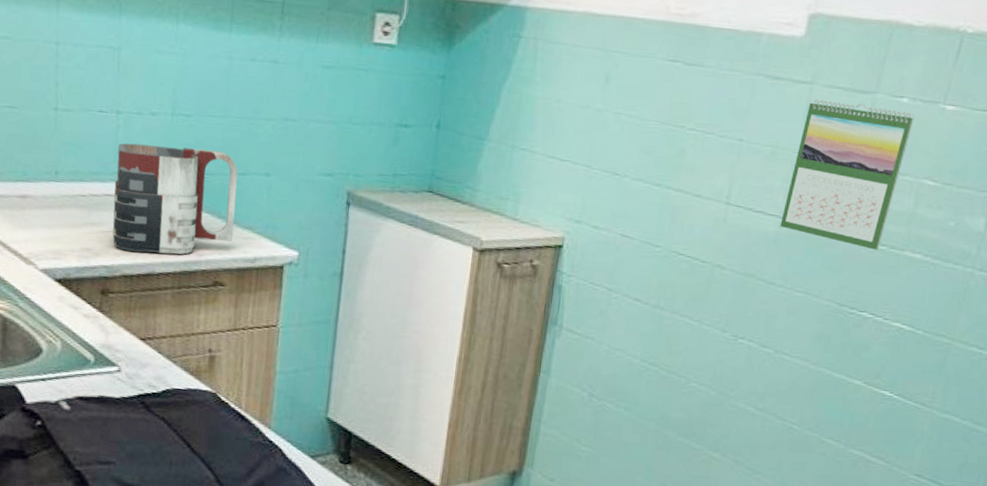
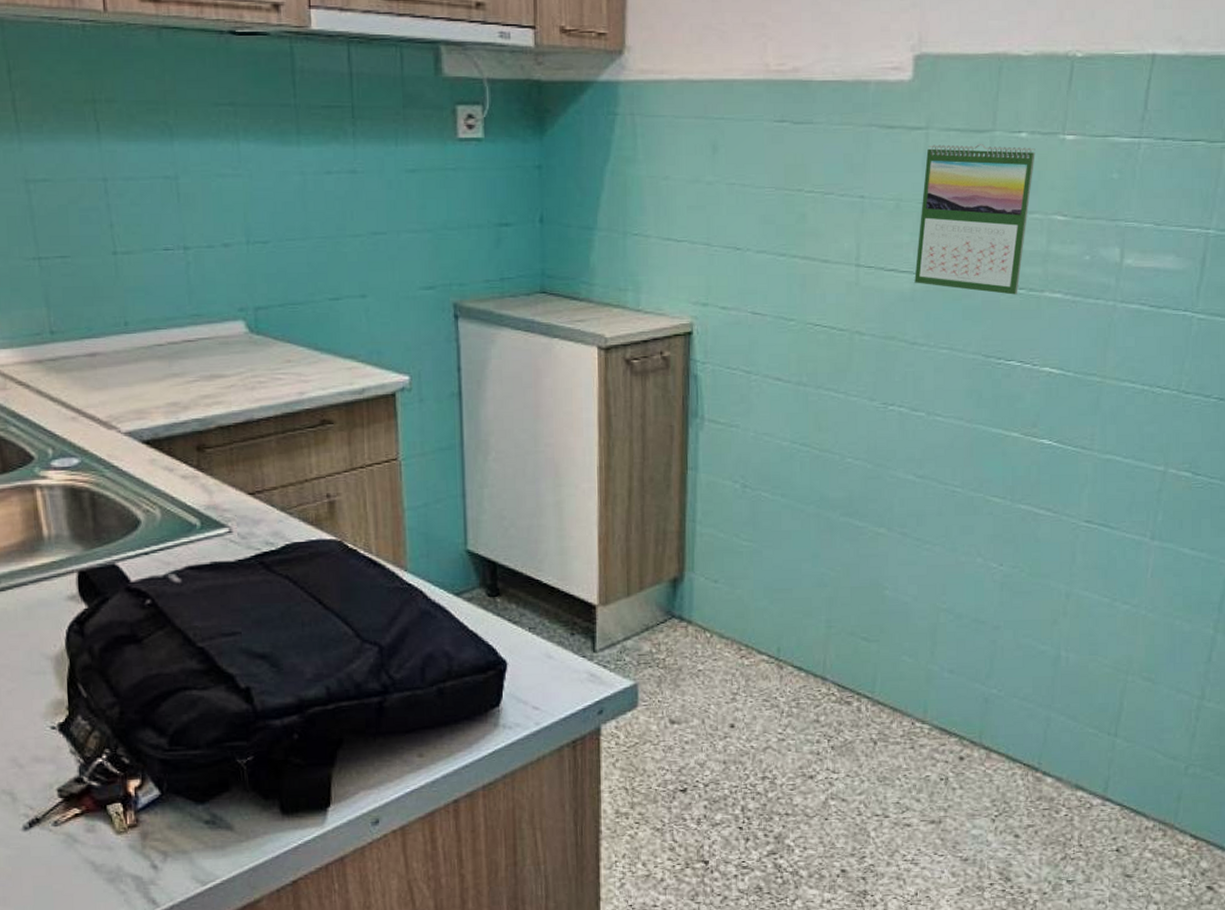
mug: present [112,143,238,255] -> none [192,277,335,399]

